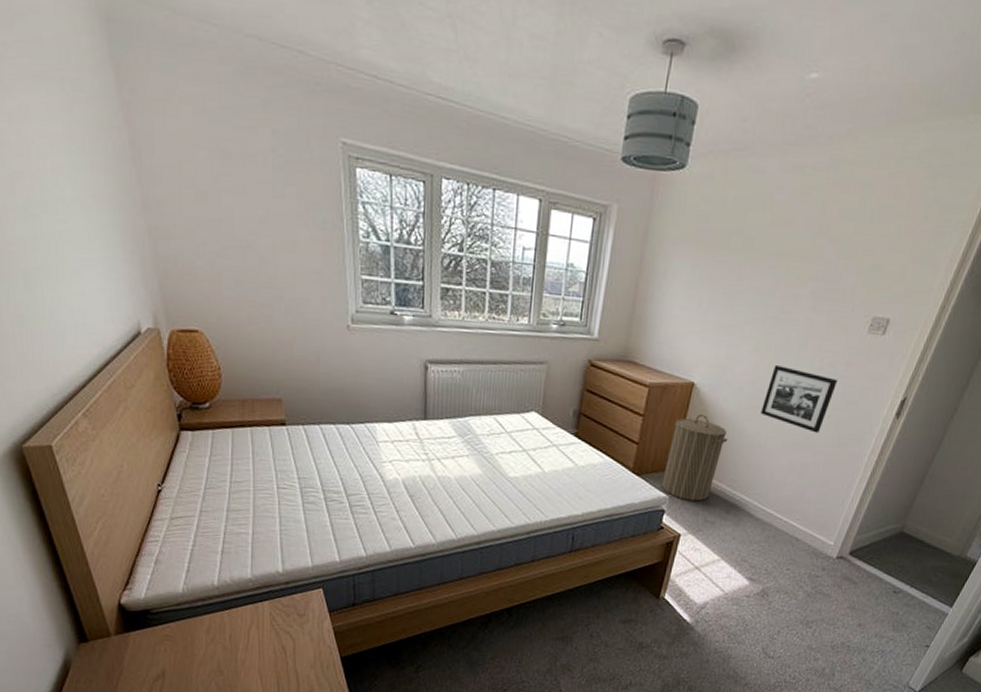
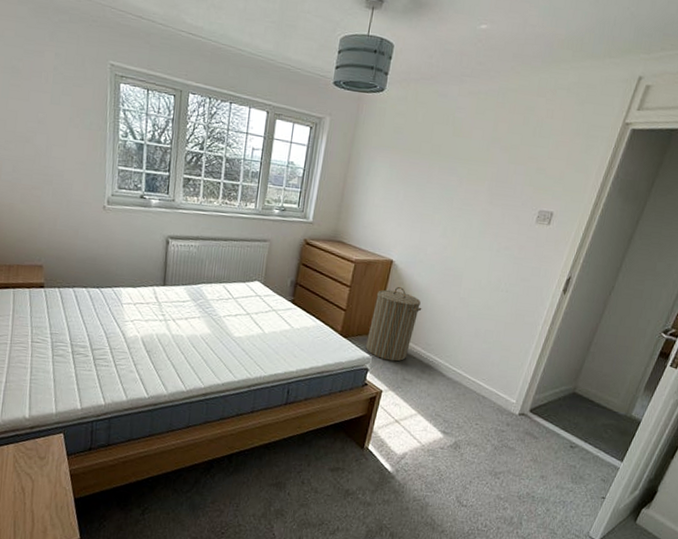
picture frame: present [761,365,837,433] -> none [449,248,512,305]

